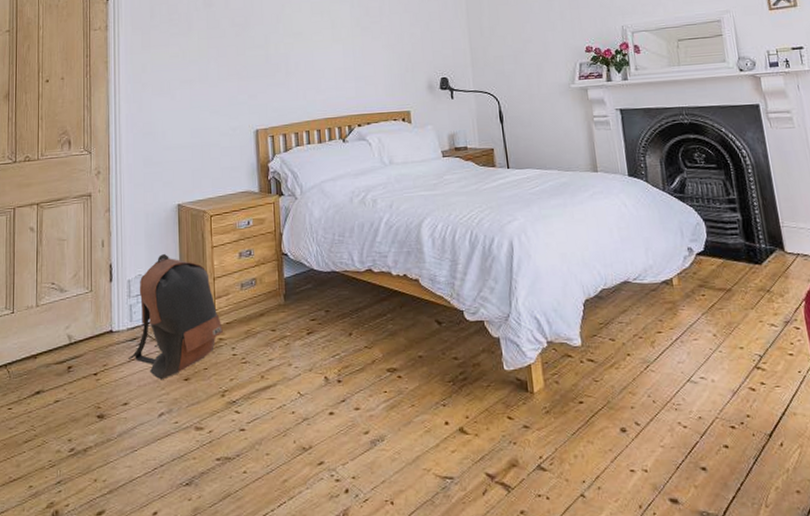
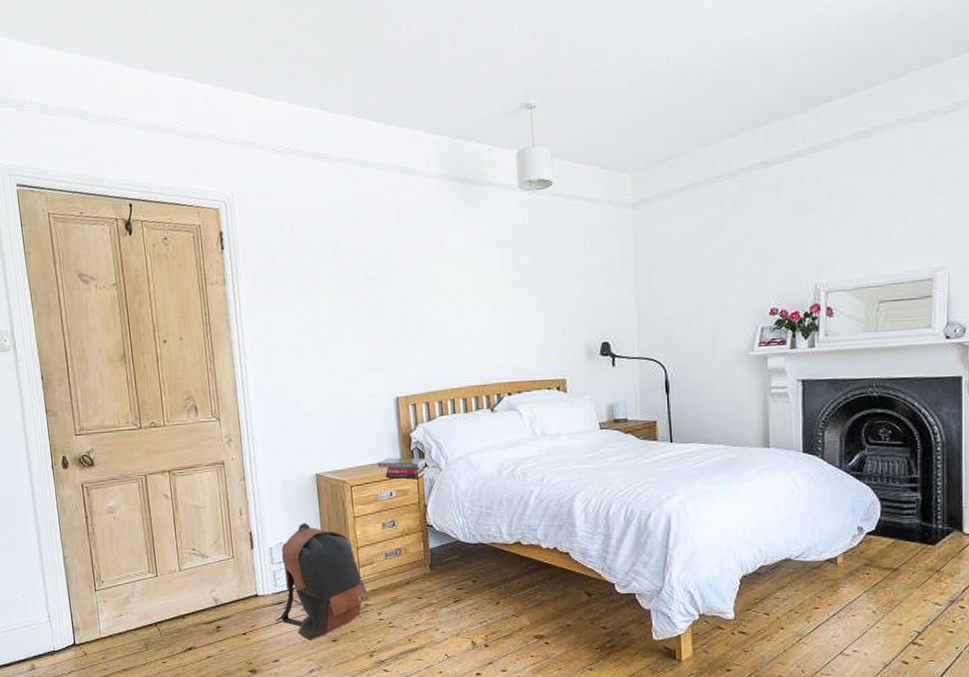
books: none [237,187,283,208] -> present [377,457,426,479]

